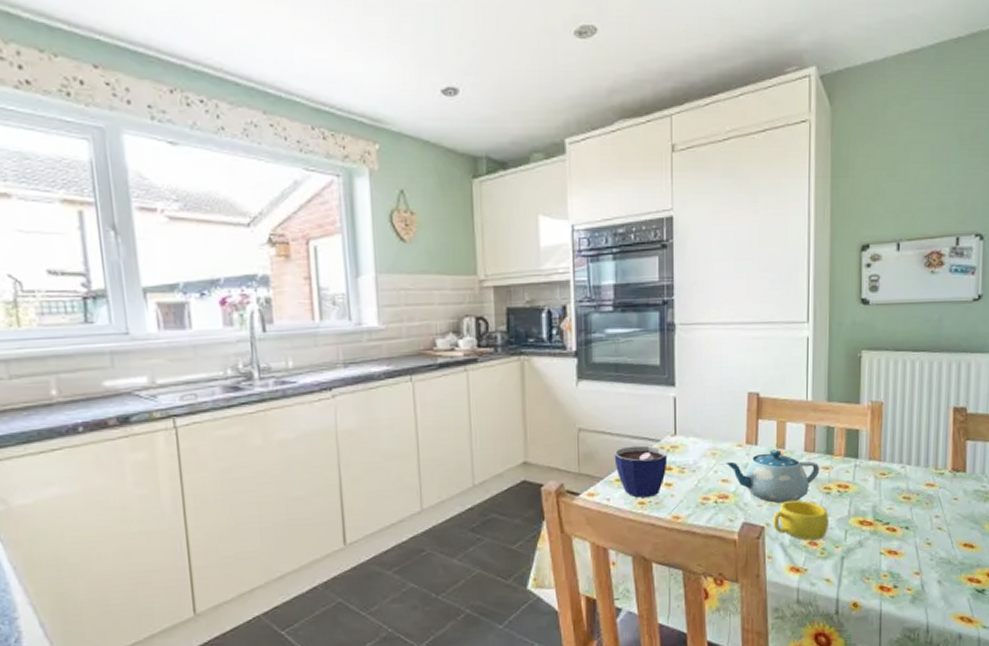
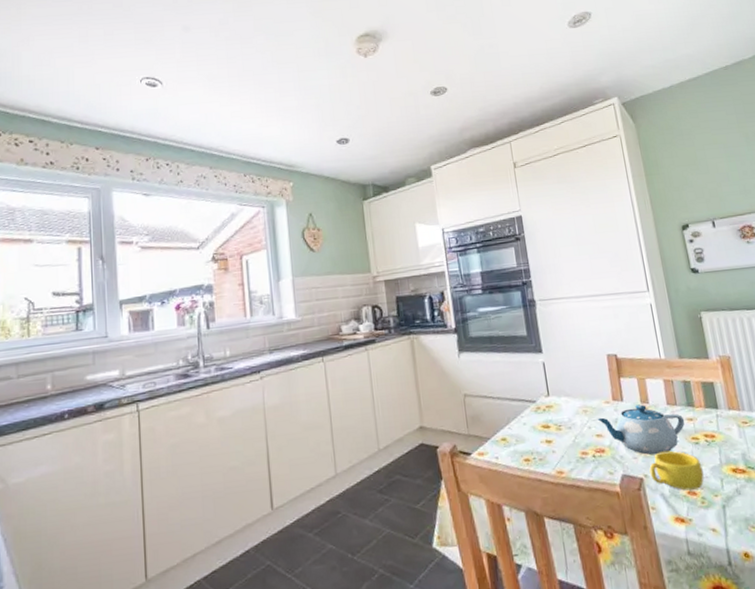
cup: present [614,445,668,498] -> none [497,406,545,455]

